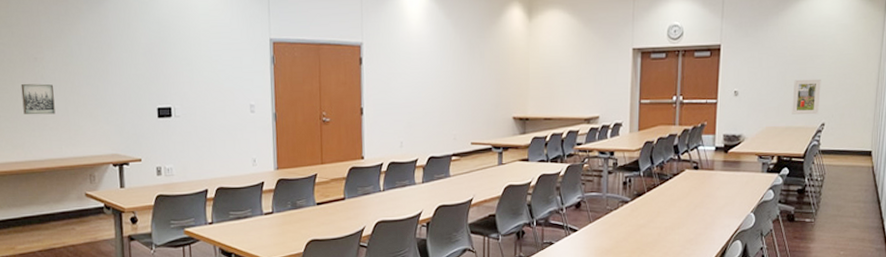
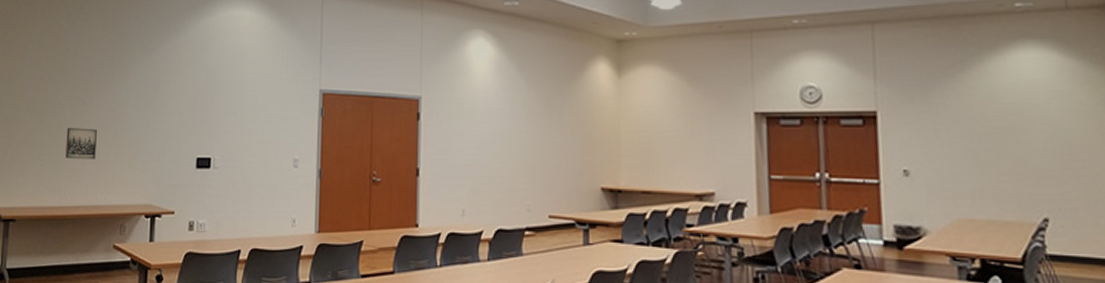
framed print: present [792,79,821,115] -> none [991,159,1037,207]

